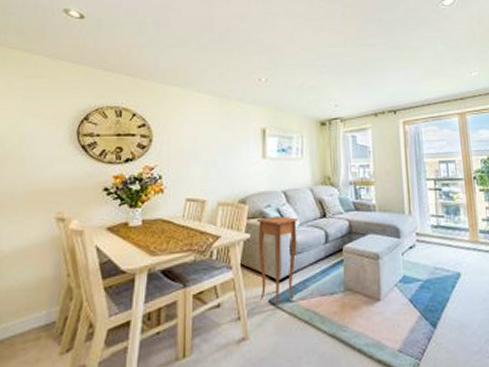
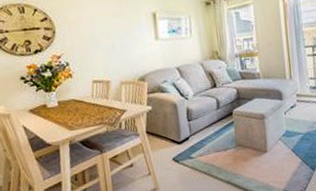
side table: present [256,216,299,308] -> none [155,89,194,164]

